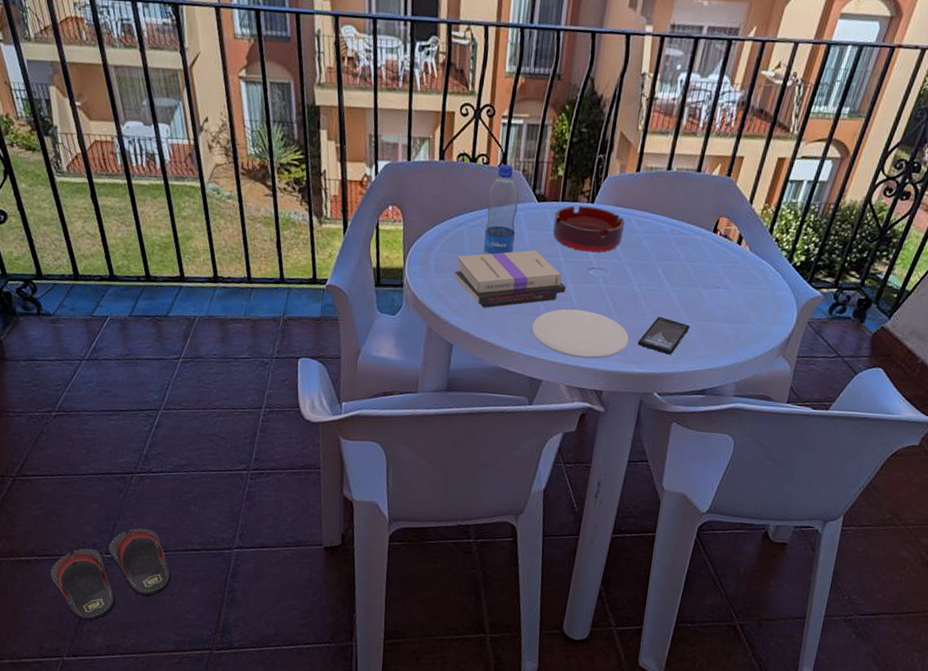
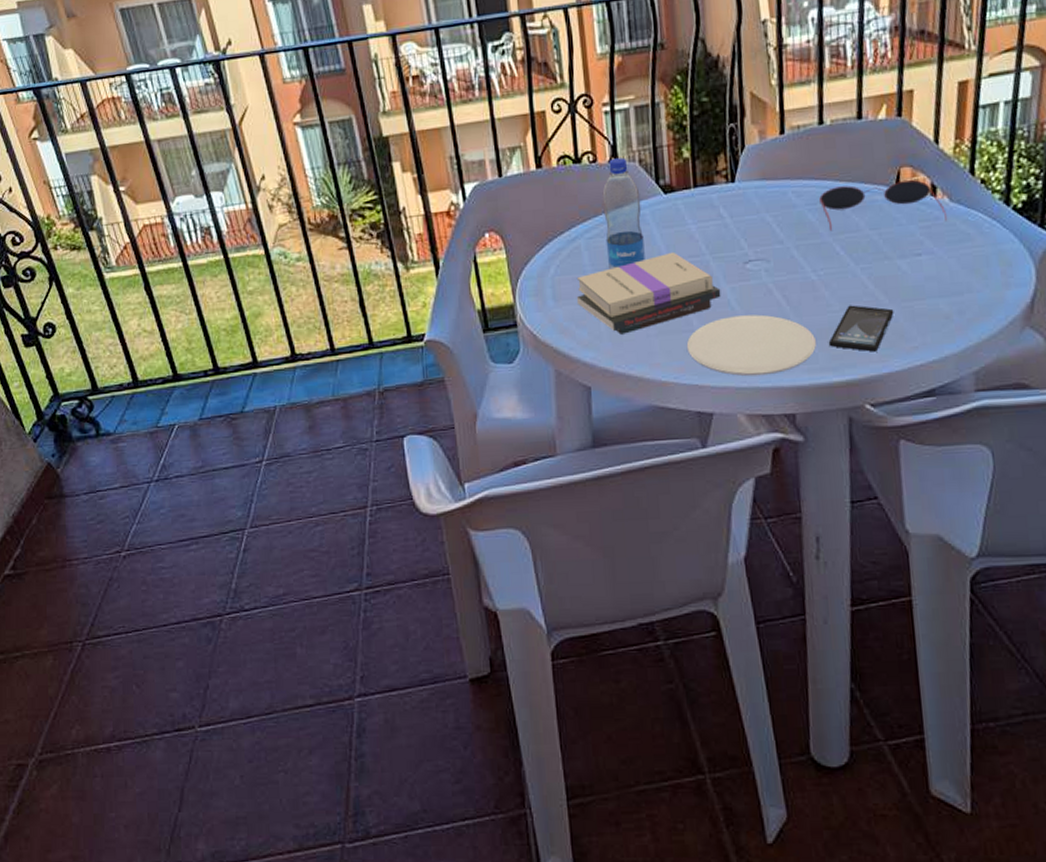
sandal: present [49,528,172,621] -> none [134,685,282,821]
ashtray: present [553,205,625,253] -> none [688,186,780,243]
sunglasses: none [654,222,746,265] -> present [819,180,948,232]

